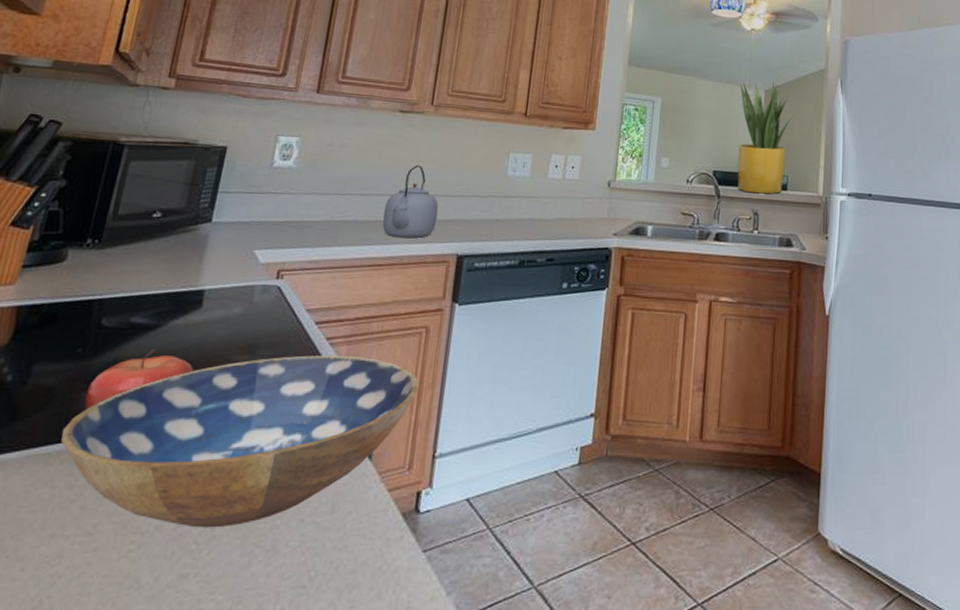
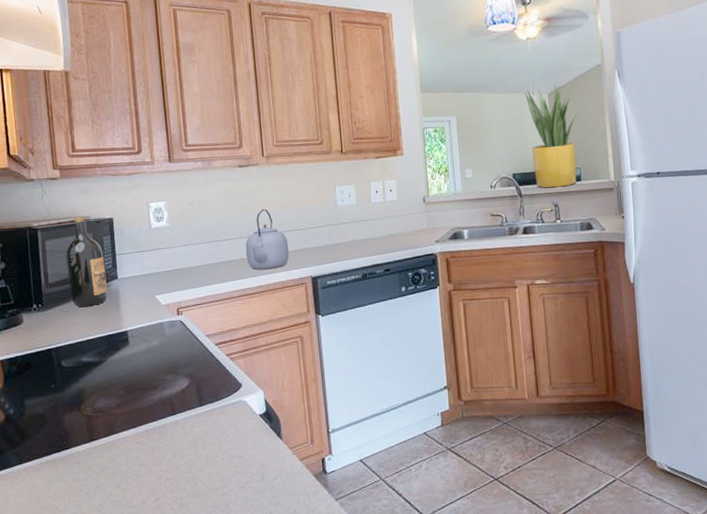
bowl: present [61,355,420,528] -> none [58,365,306,500]
fruit: present [84,349,195,410] -> none [66,379,137,427]
wine bottle: none [141,138,202,252] -> present [66,216,108,308]

